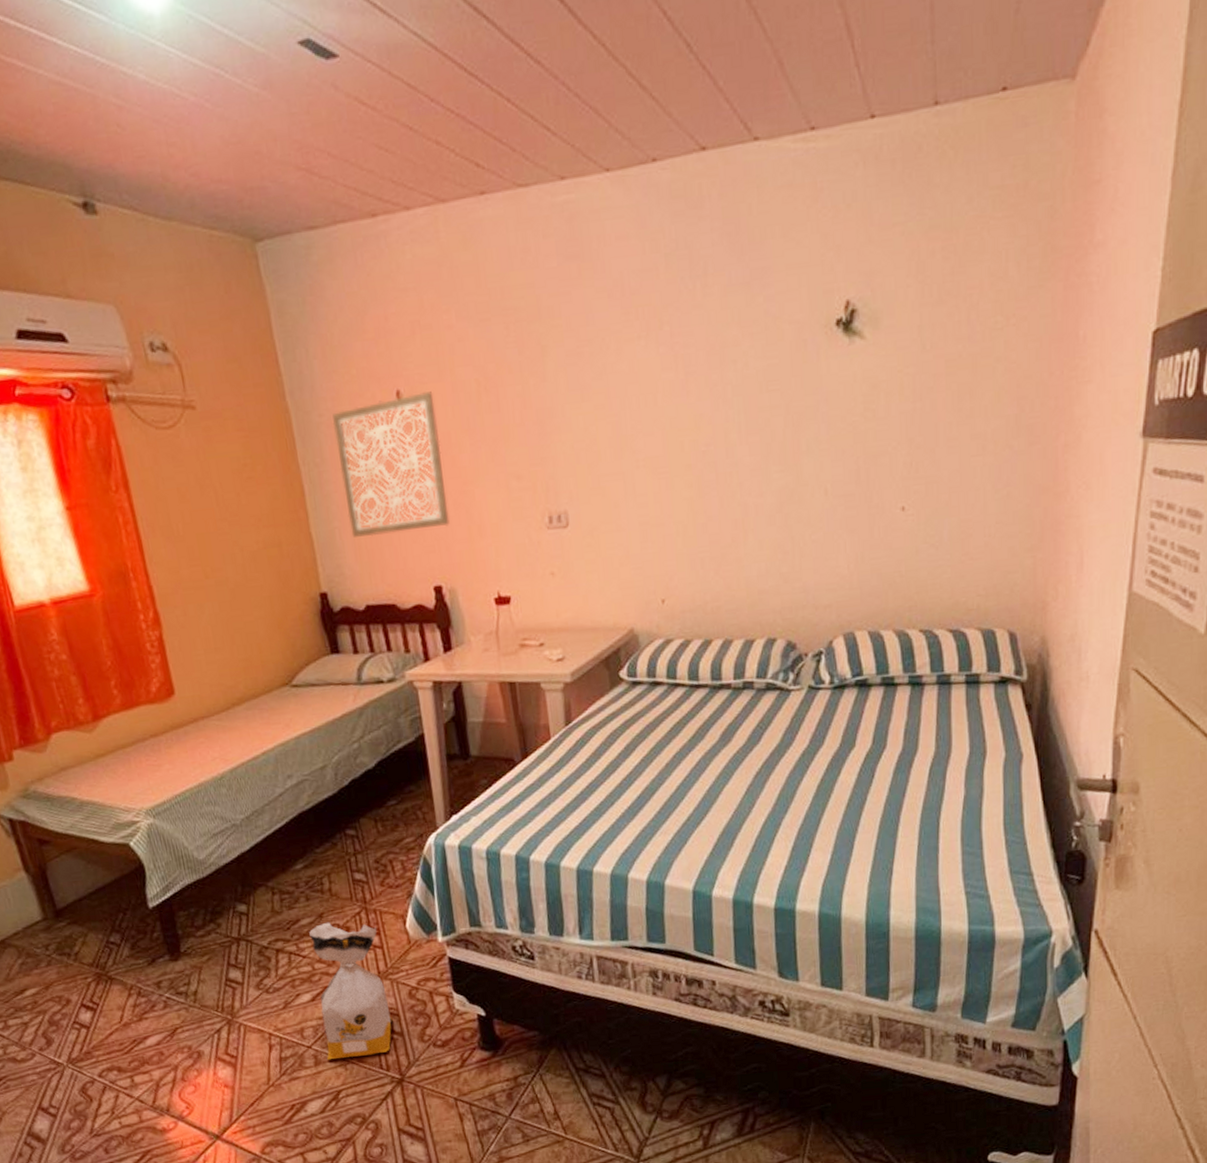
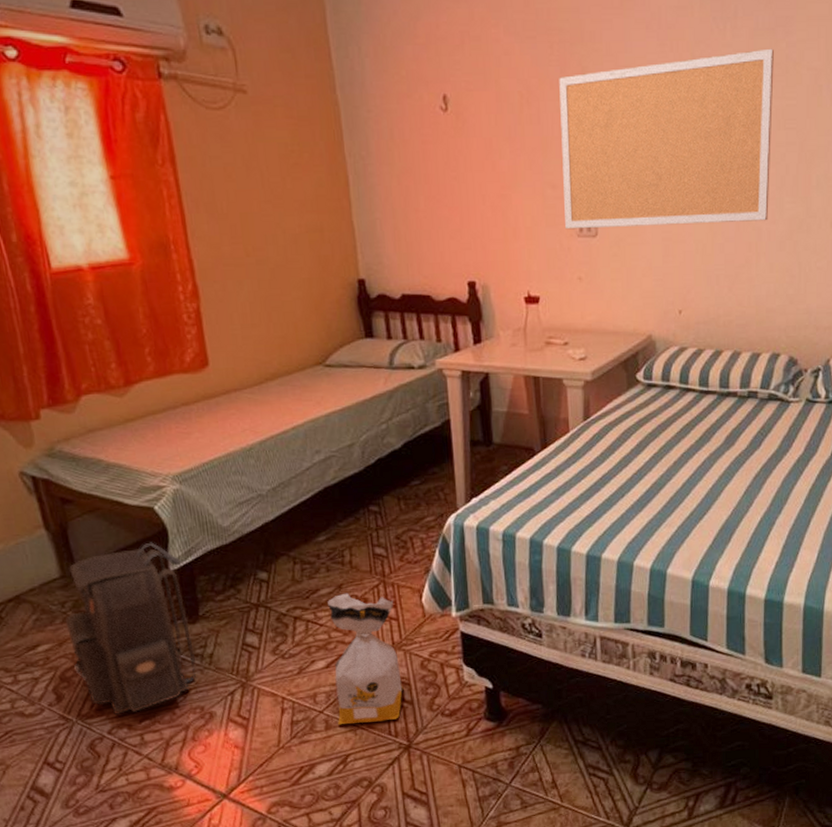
backpack: none [50,879,182,1058] -> present [65,542,196,716]
wall art: present [332,391,450,537] -> none [380,99,487,230]
bulletin board: none [517,304,755,522] -> present [559,48,774,230]

